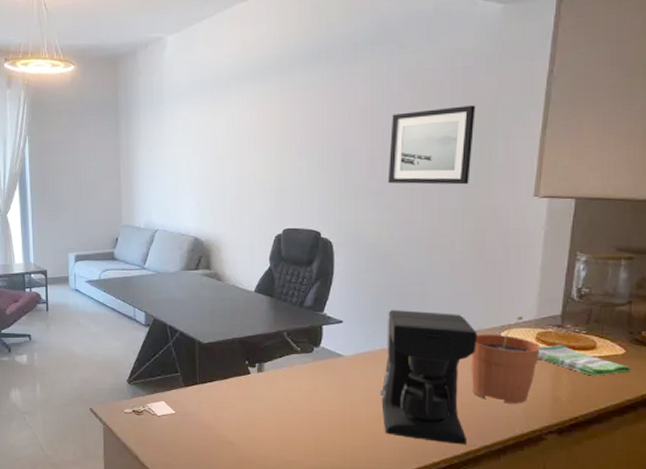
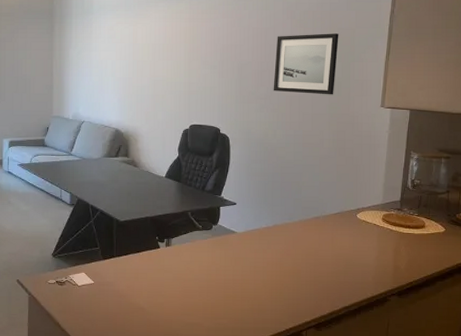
coffee maker: present [380,309,477,445] -> none [265,194,339,307]
plant pot: present [471,316,542,404] -> none [334,201,386,272]
dish towel: present [537,345,631,376] -> none [383,224,449,249]

